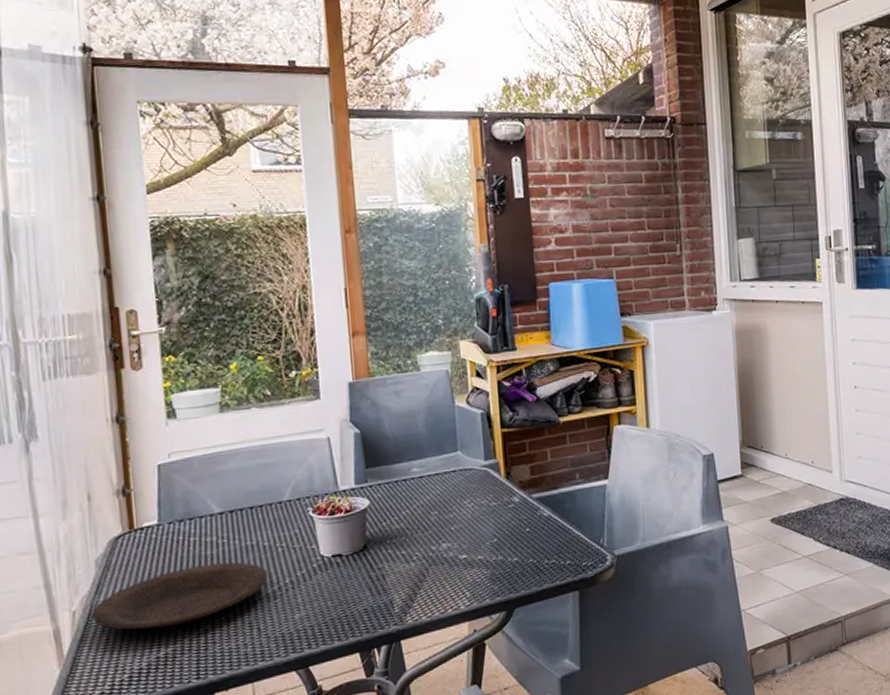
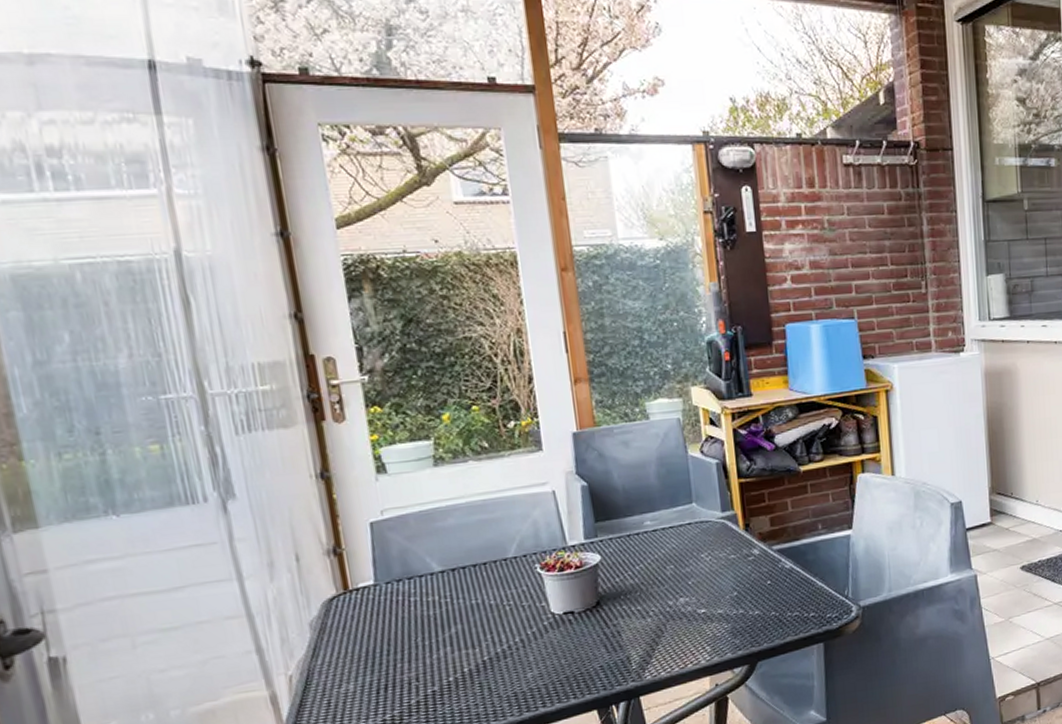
plate: present [91,562,268,630] -> none [309,621,497,694]

